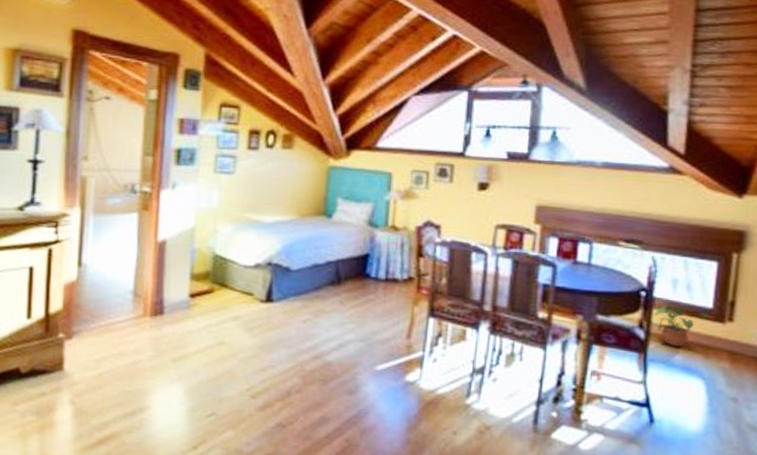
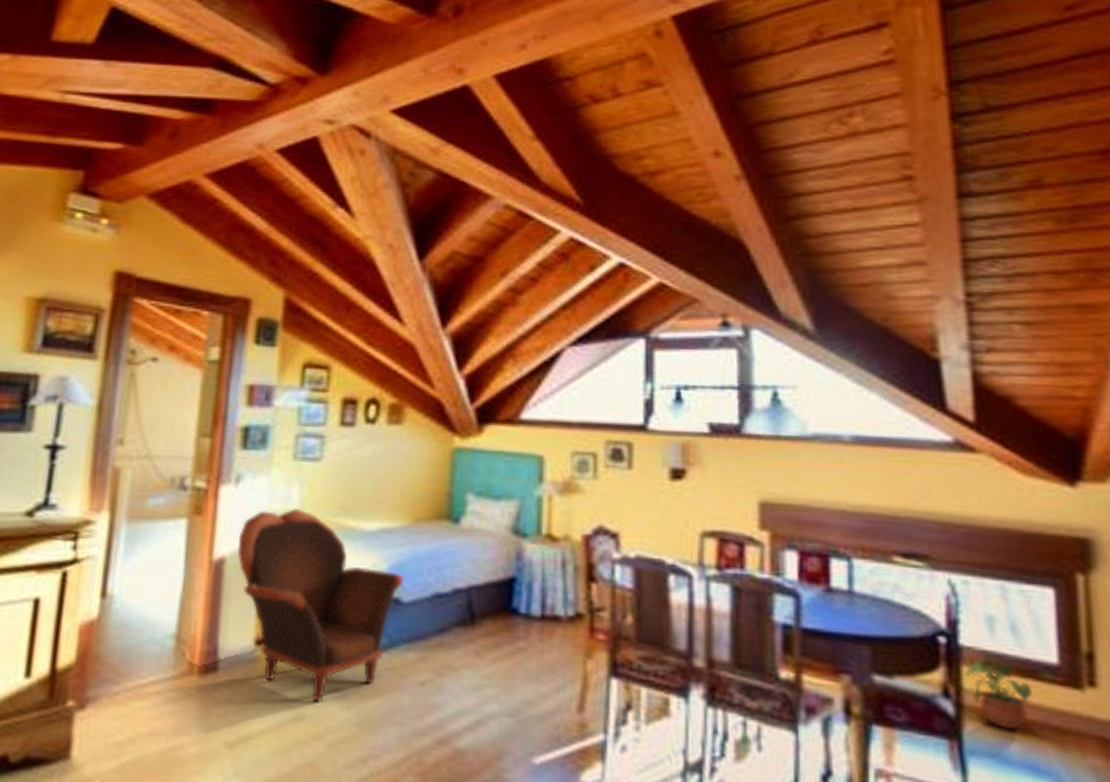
armchair: none [175,207,292,334] -> present [237,509,404,703]

